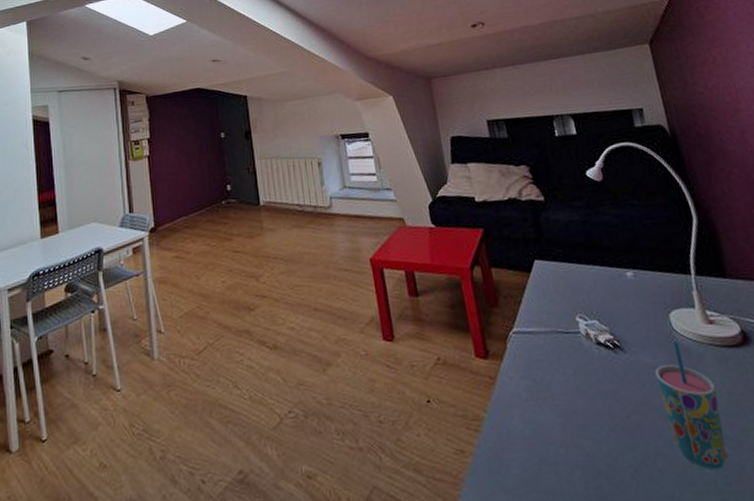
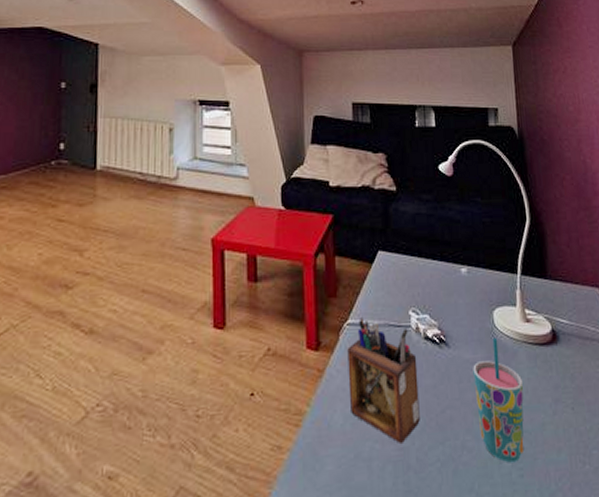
desk organizer: none [516,324,605,450] -> present [347,316,420,445]

